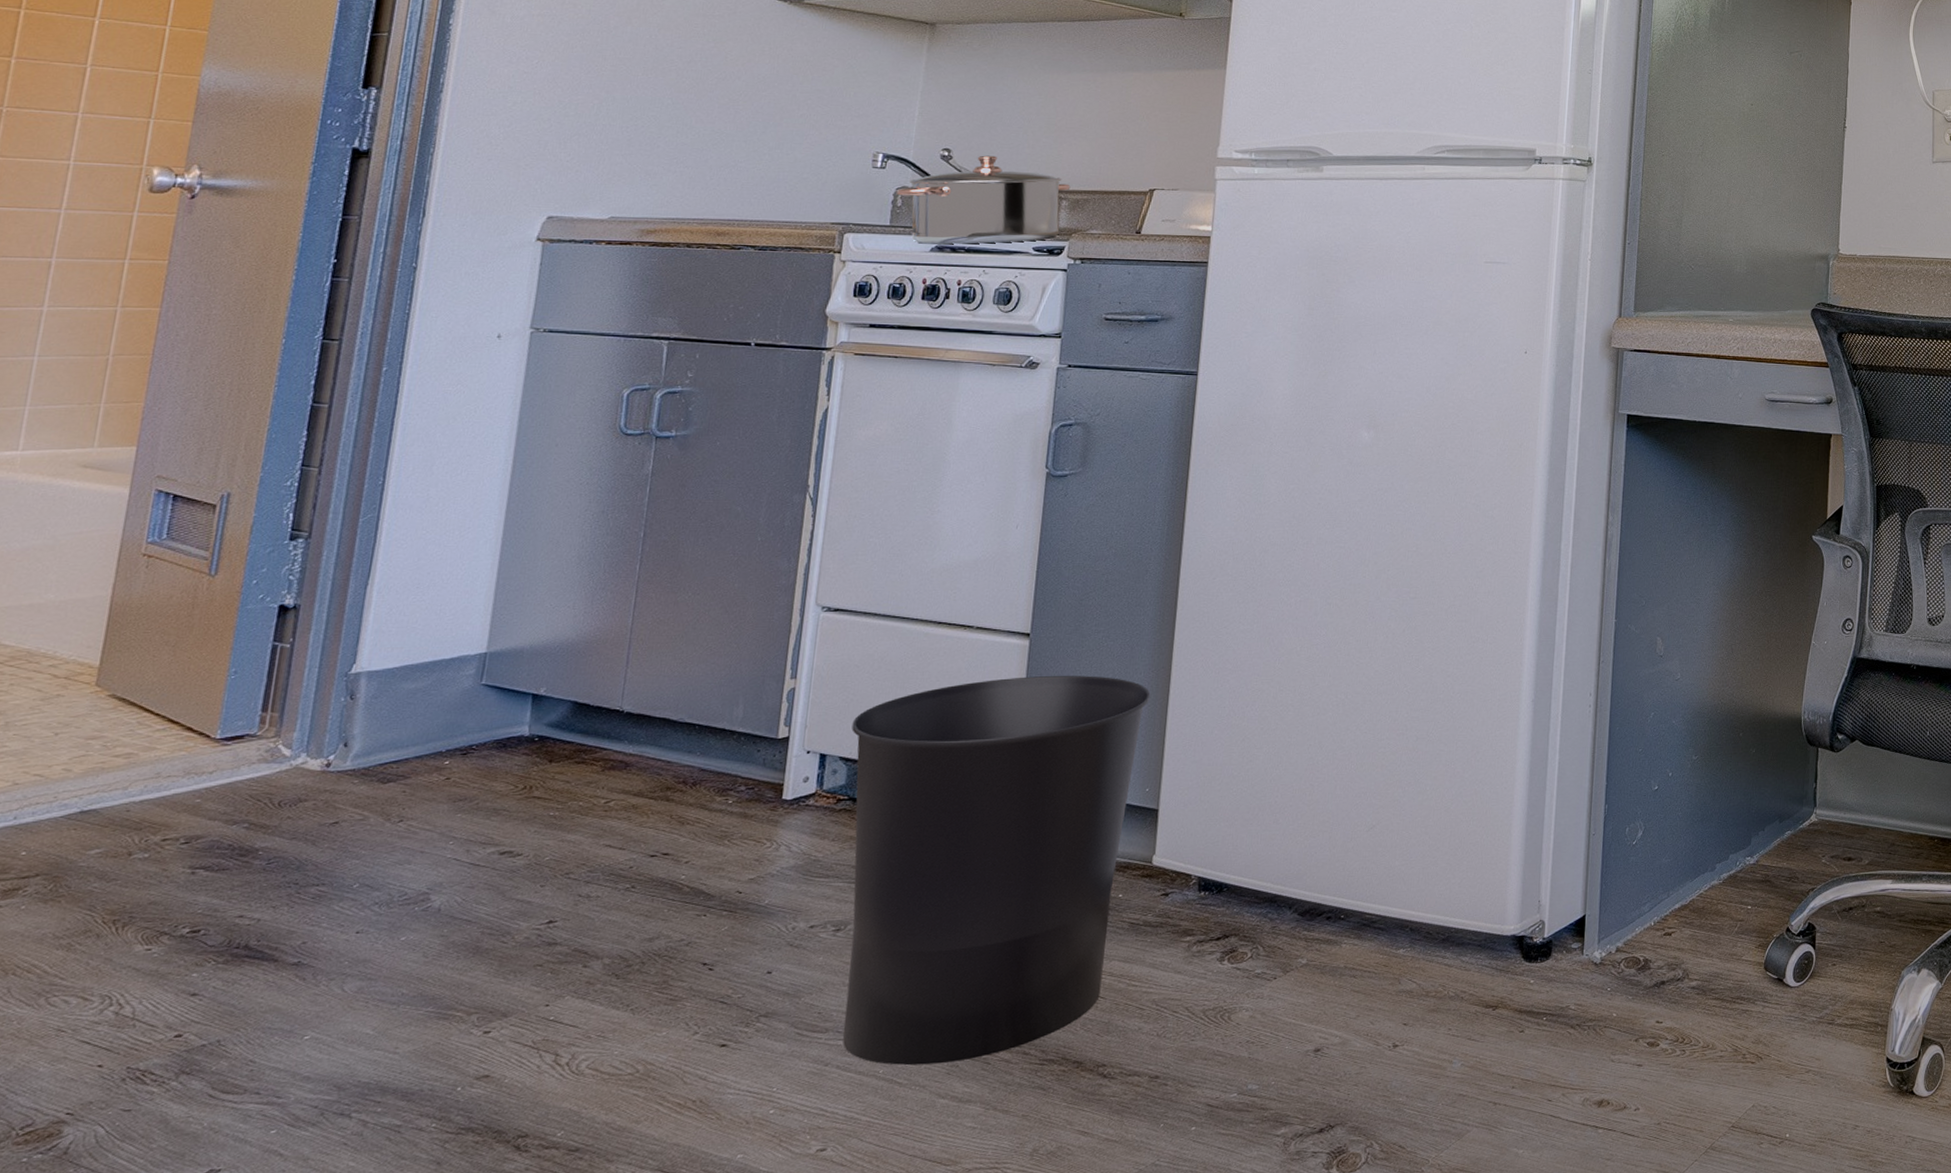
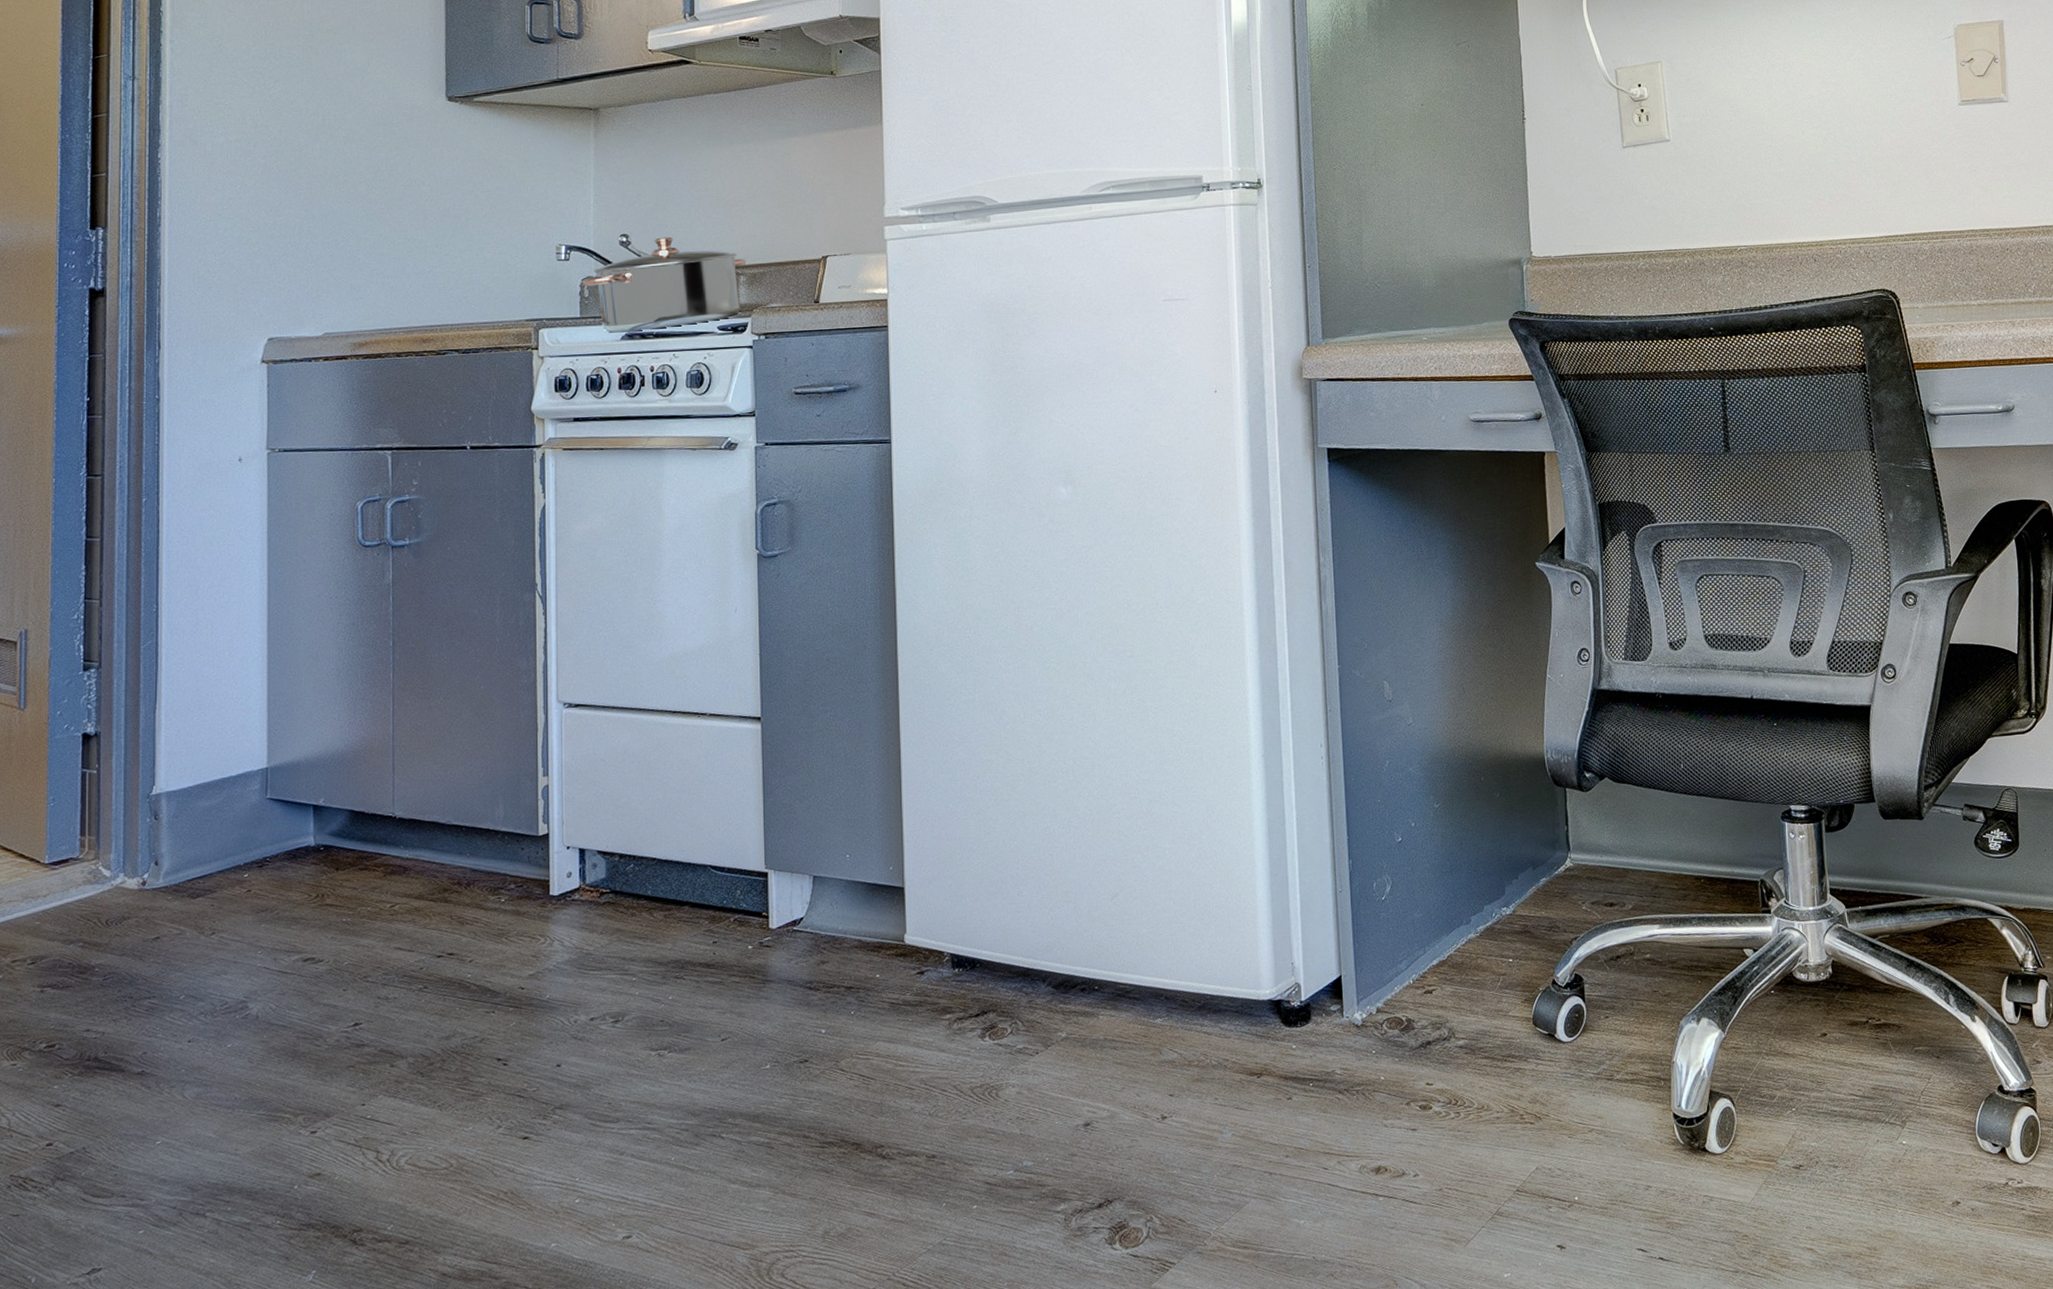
waste bin: present [843,676,1151,1066] -> none [605,756,883,1152]

